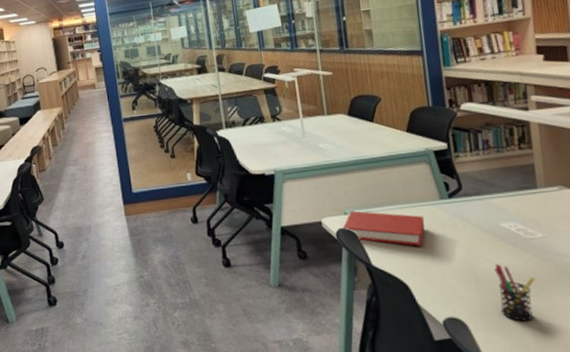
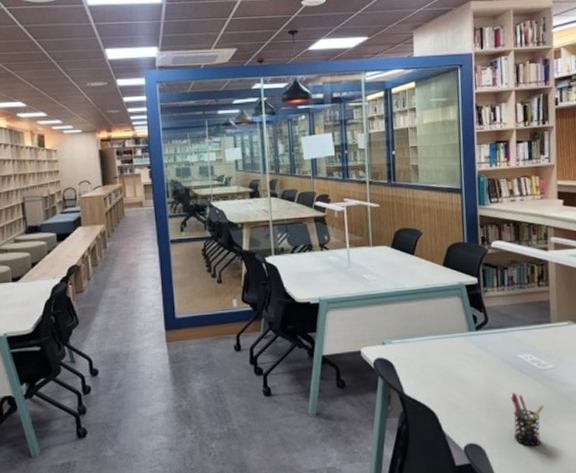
book: present [342,211,425,246] -> none [380,341,453,376]

